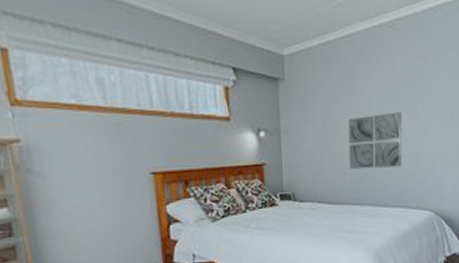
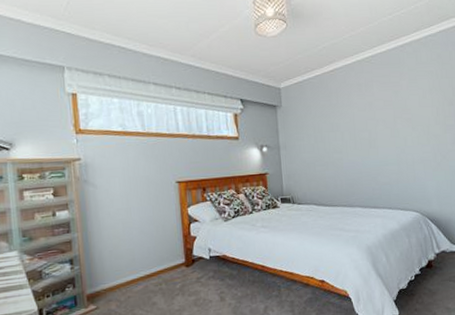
wall art: present [349,112,403,170] -> none [337,128,387,177]

